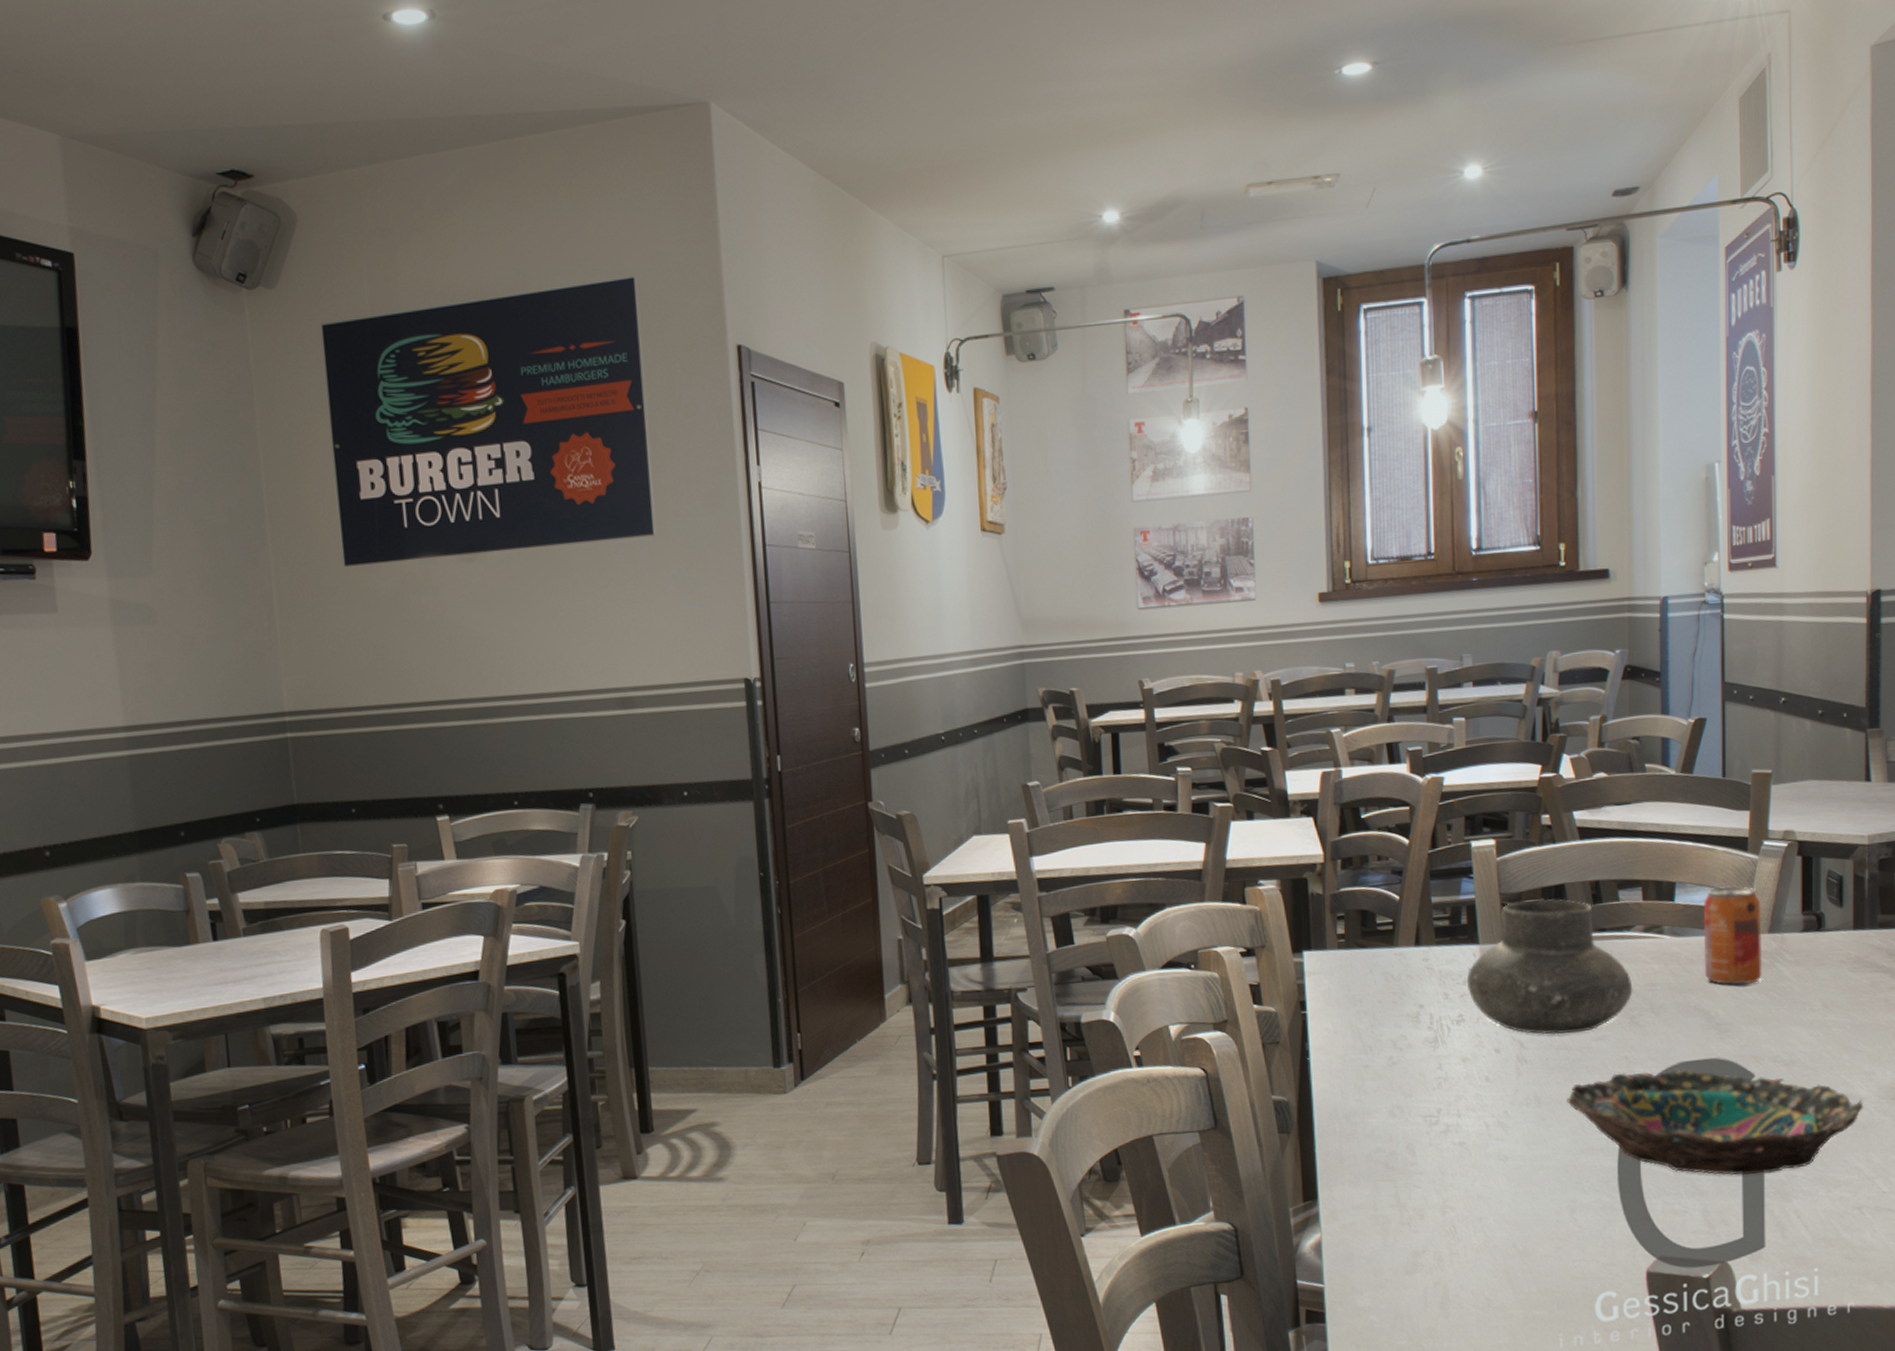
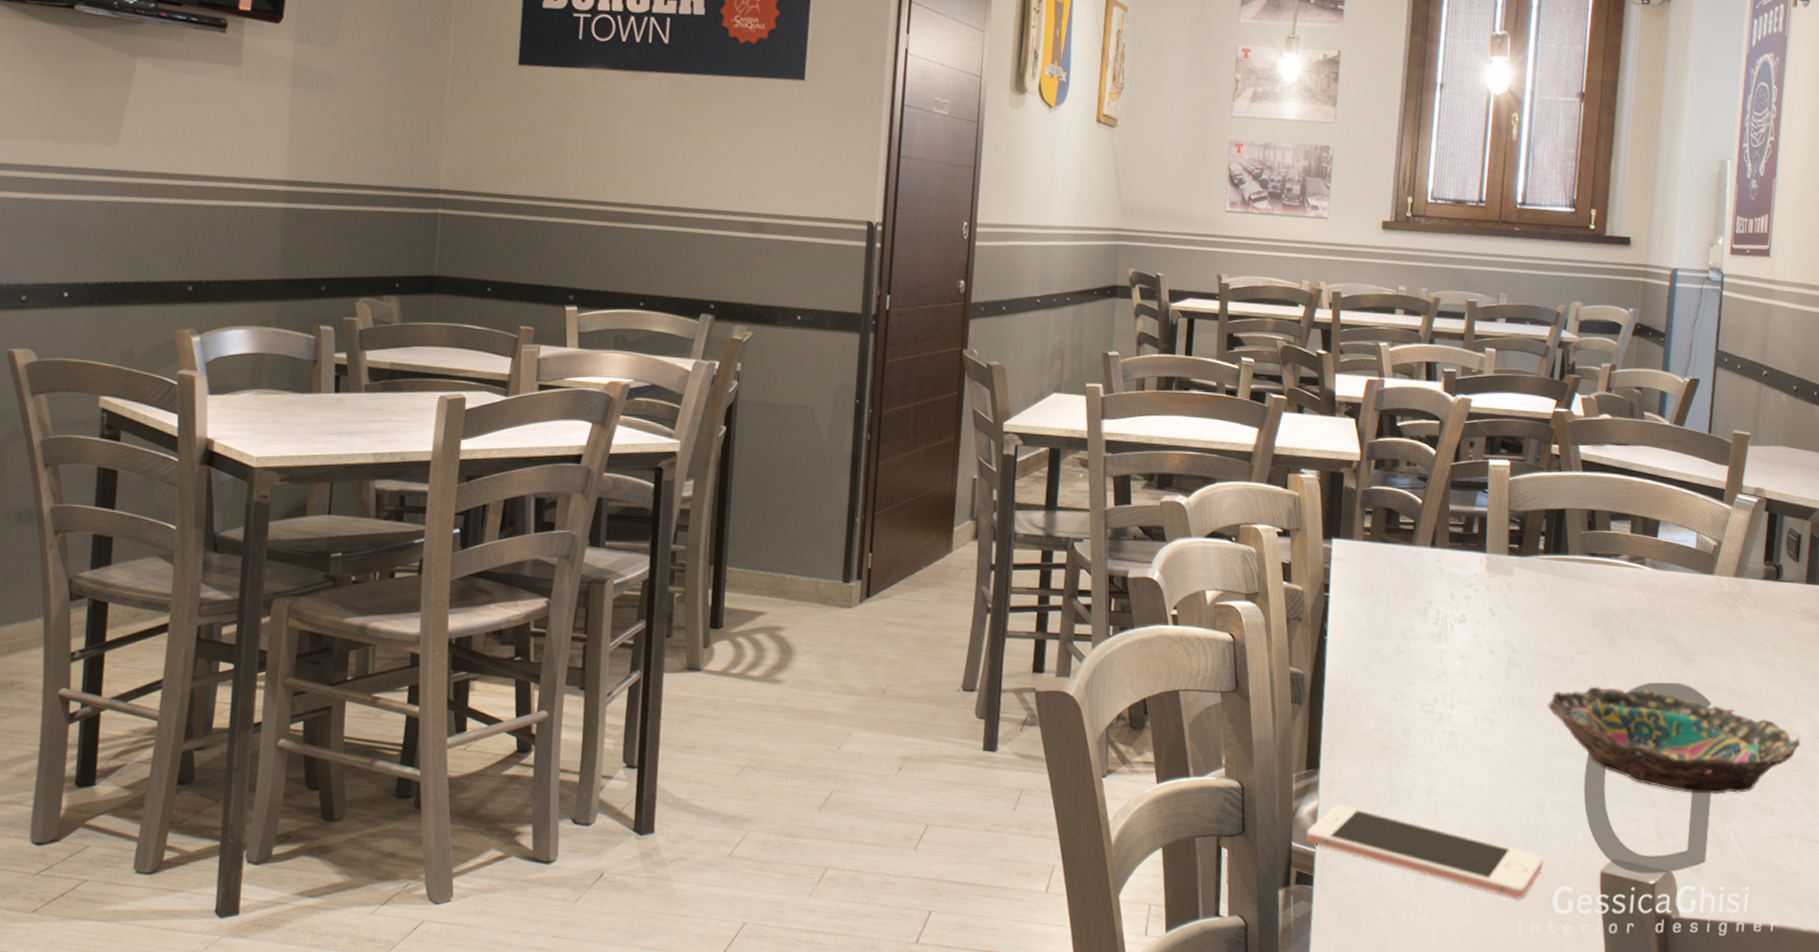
cell phone: none [1311,1234,1580,1311] -> present [1306,805,1544,899]
vase: present [1466,898,1633,1035] -> none [1471,519,1615,645]
beverage can: present [1703,886,1762,986] -> none [1677,529,1730,620]

